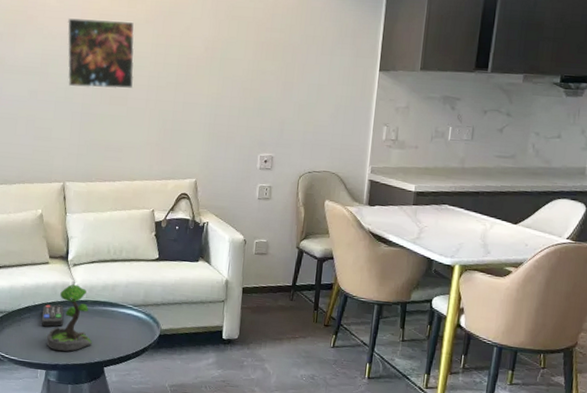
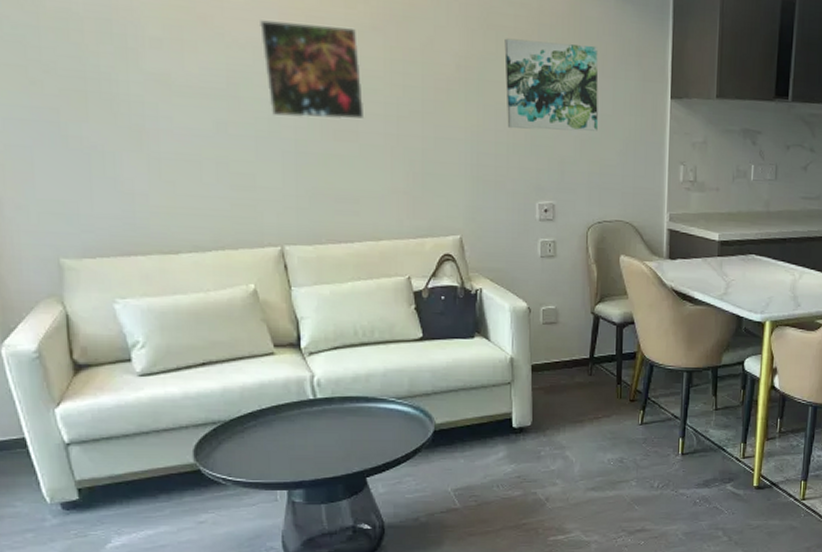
remote control: present [41,304,64,327] -> none [273,406,304,436]
plant: present [46,284,92,352] -> none [283,378,346,465]
wall art: none [240,26,320,98] -> present [504,38,599,132]

